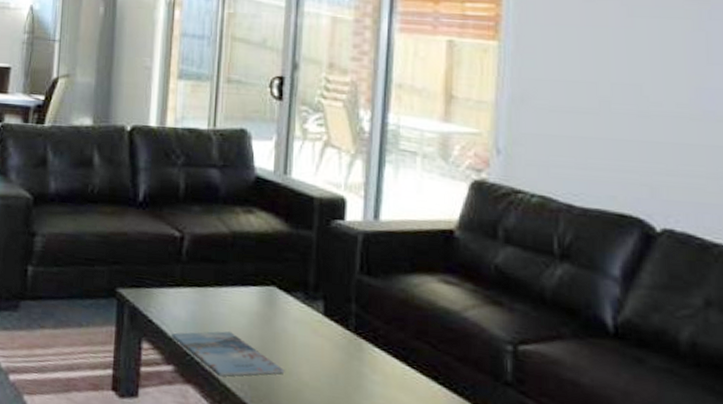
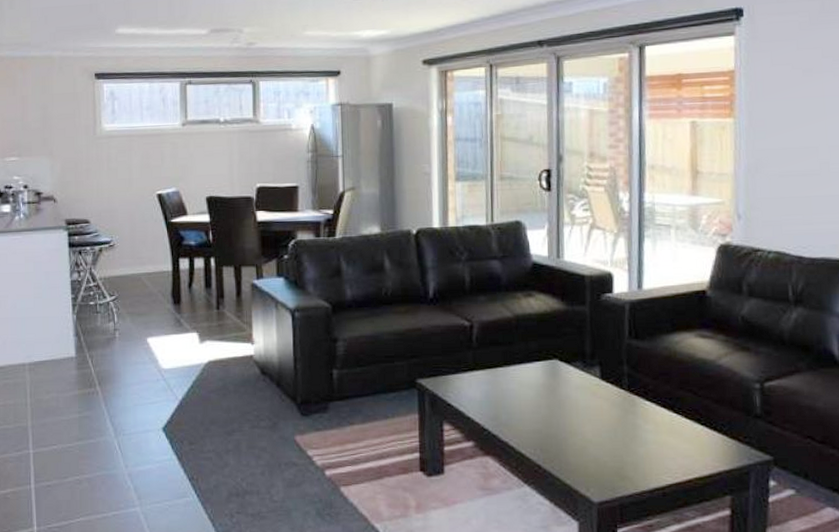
magazine: present [170,331,285,377] -> none [468,405,571,445]

